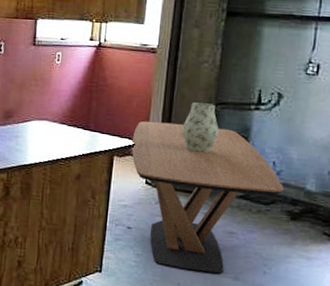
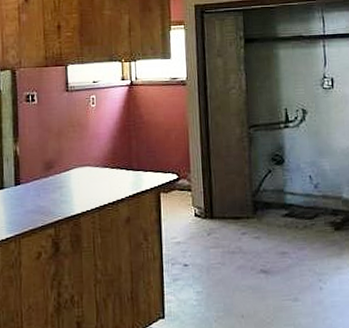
dining table: present [131,121,284,274] -> none [175,150,324,300]
vase: present [182,102,219,153] -> none [221,127,256,177]

